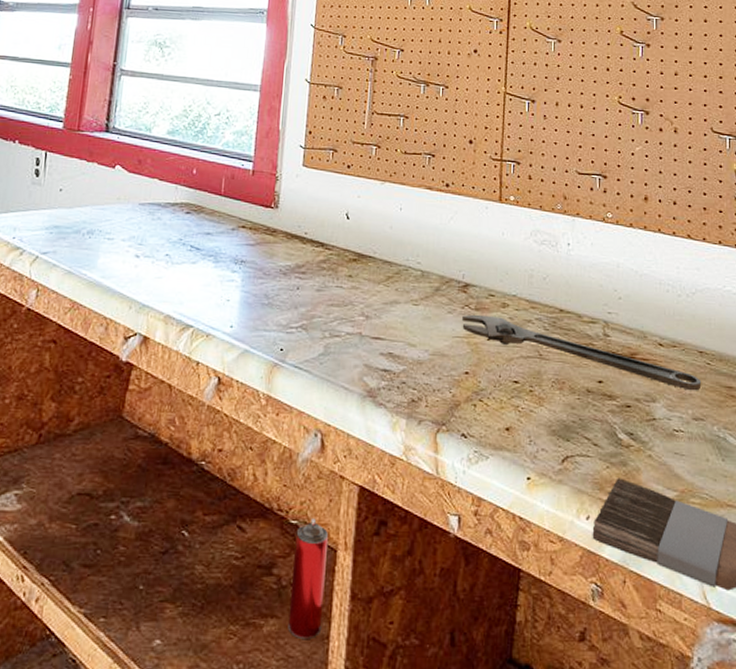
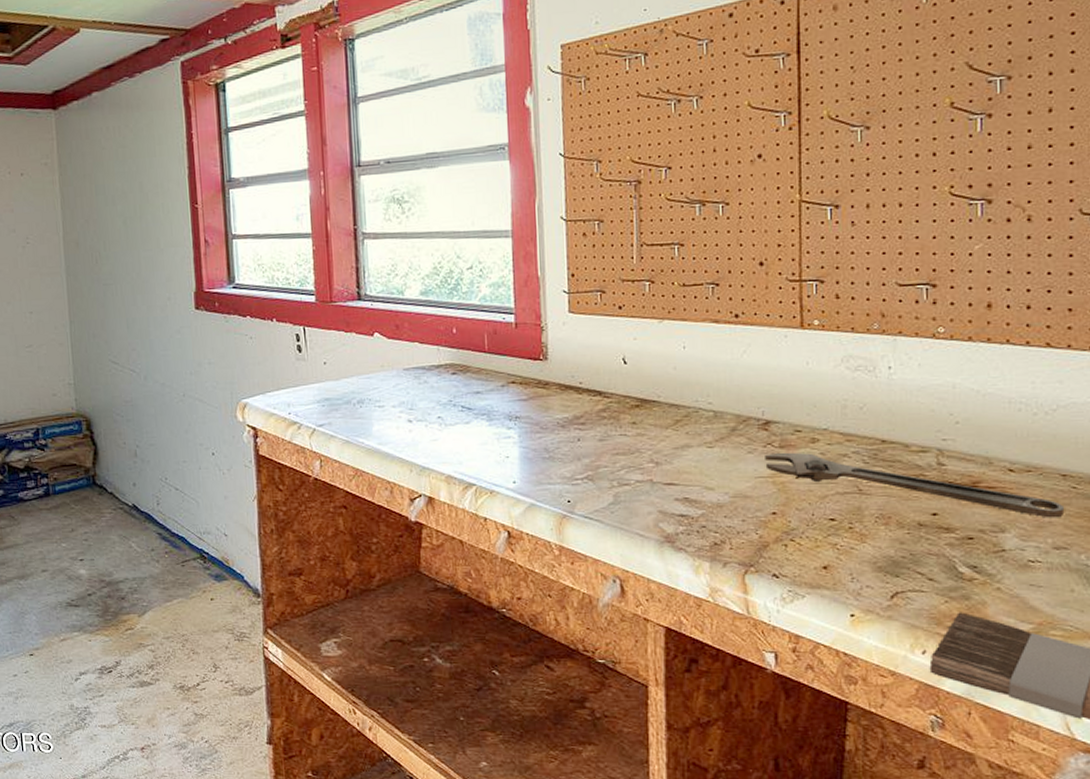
aerosol can: present [288,518,329,639] -> none [604,658,640,763]

